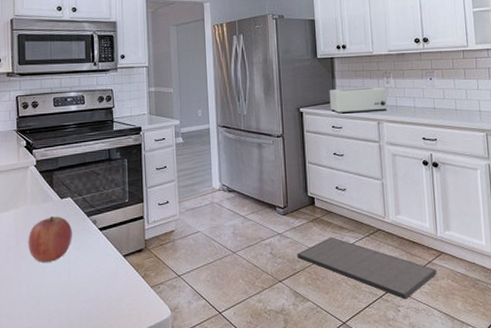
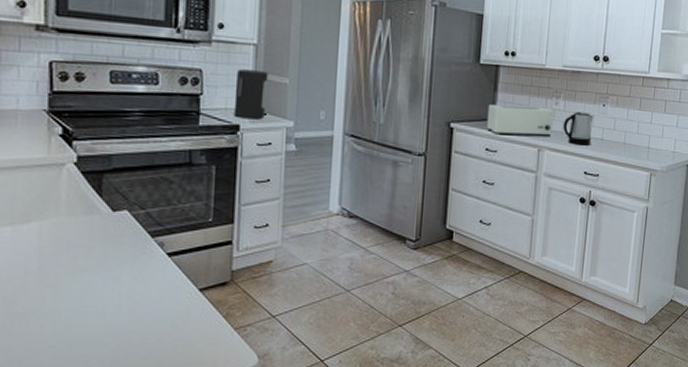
fruit: present [28,216,73,262] -> none [58,234,129,294]
coffee maker: none [136,85,158,122] -> present [233,69,269,120]
doormat: present [297,237,437,299] -> none [424,277,575,348]
kettle: none [396,86,425,116] -> present [562,111,594,146]

